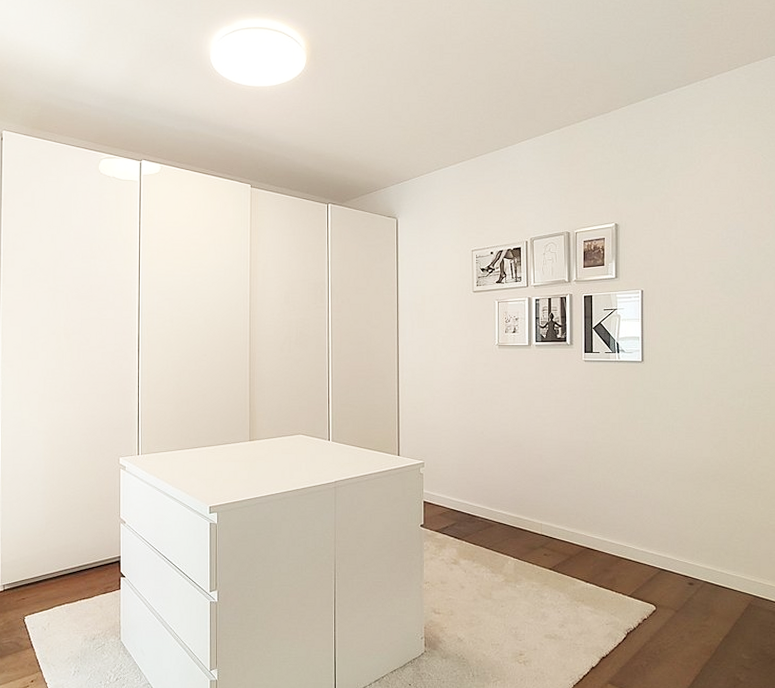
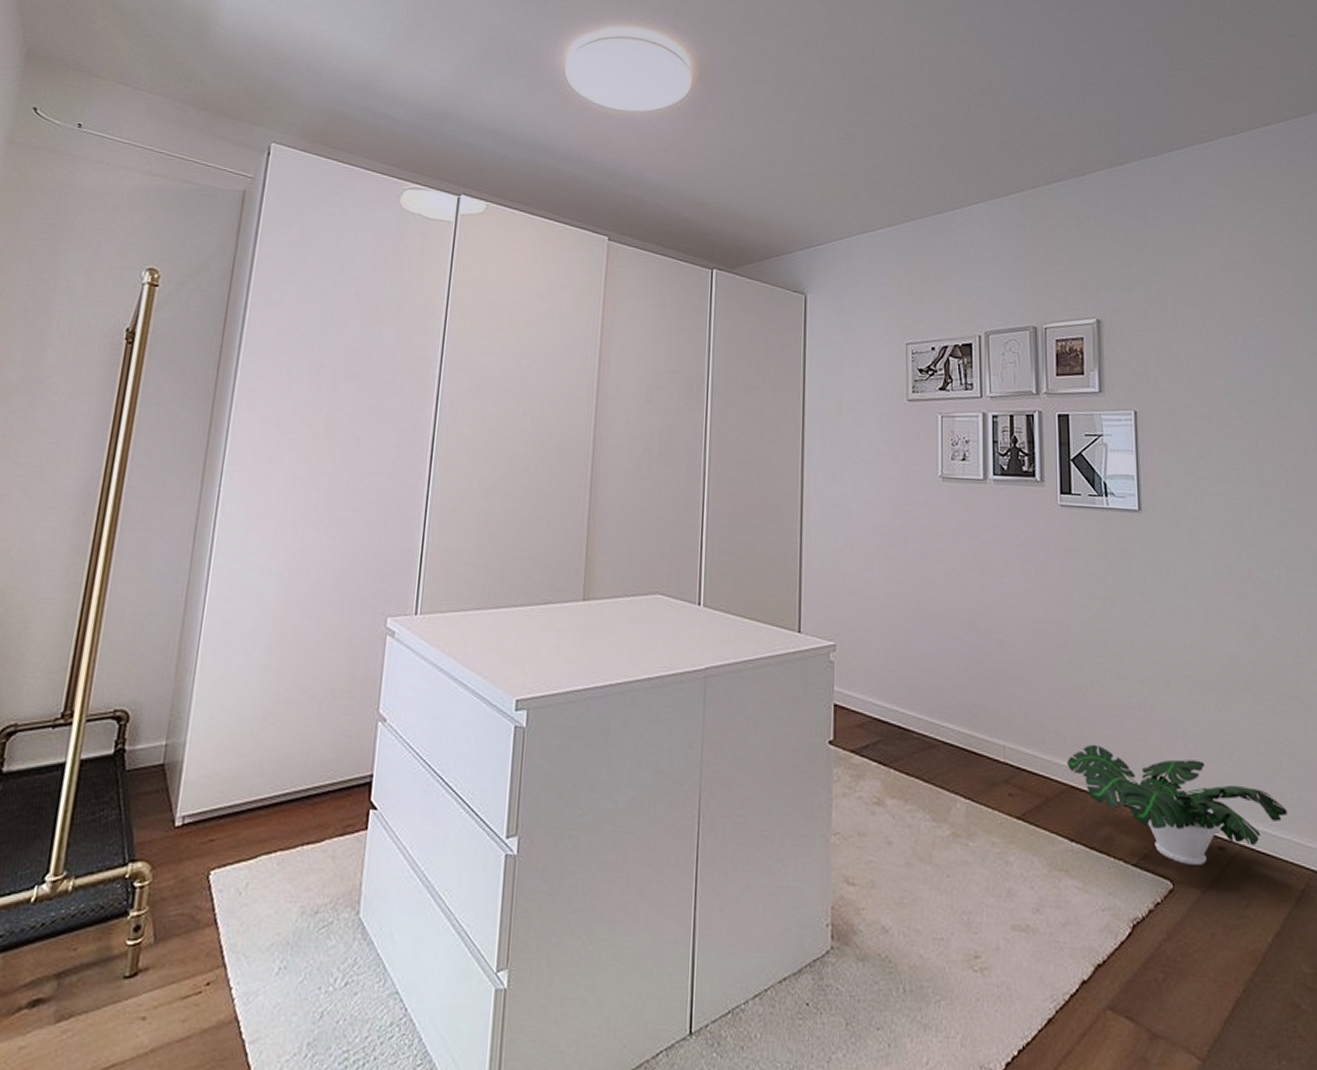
potted plant: none [585,520,739,595] -> present [1067,744,1288,865]

